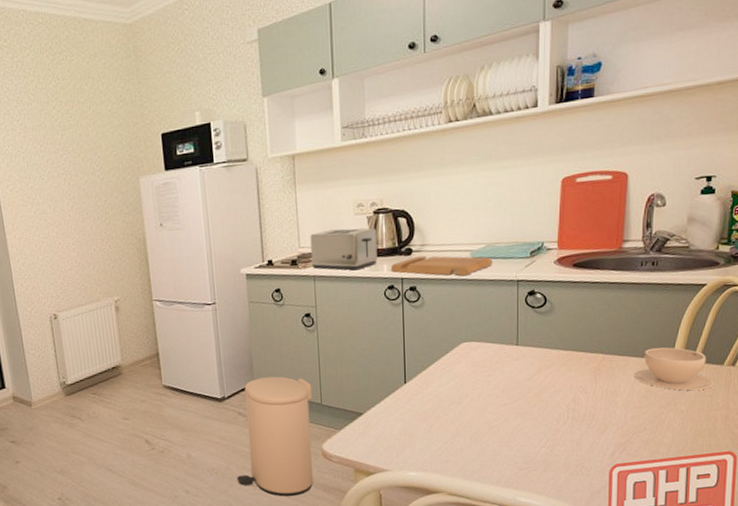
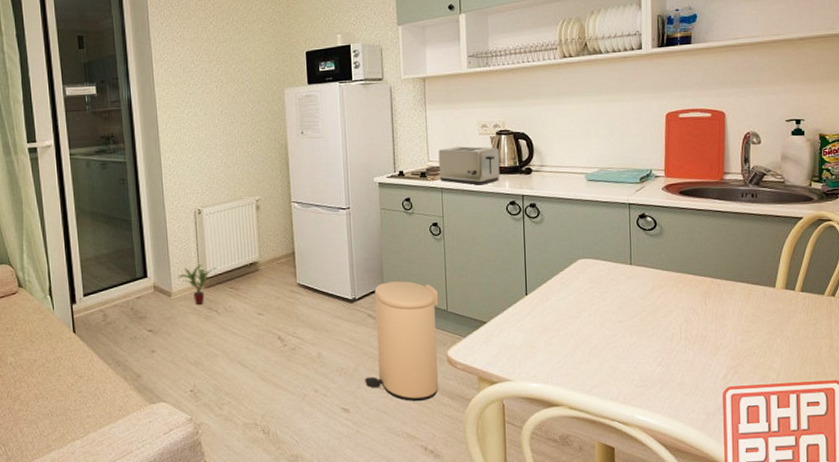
potted plant: none [37,370,78,413] -> present [177,263,217,304]
cutting board: present [391,255,493,276] -> none [513,175,606,197]
teacup: present [634,347,714,391] -> none [741,274,817,318]

